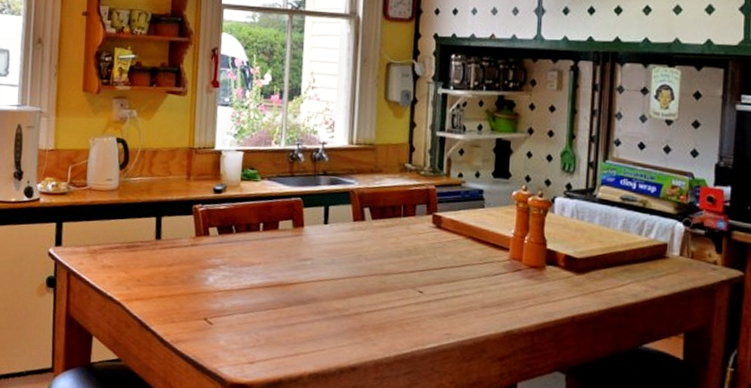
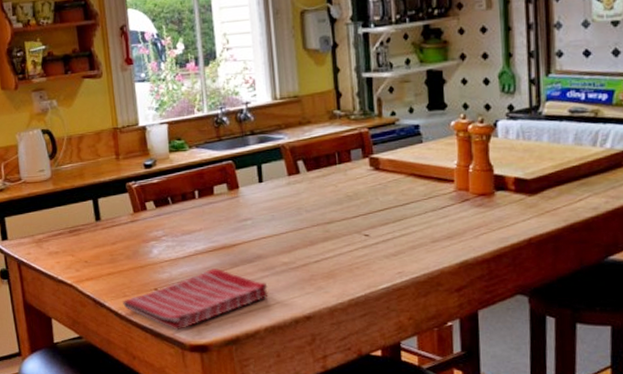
dish towel: none [169,304,318,366] -> present [123,267,268,331]

